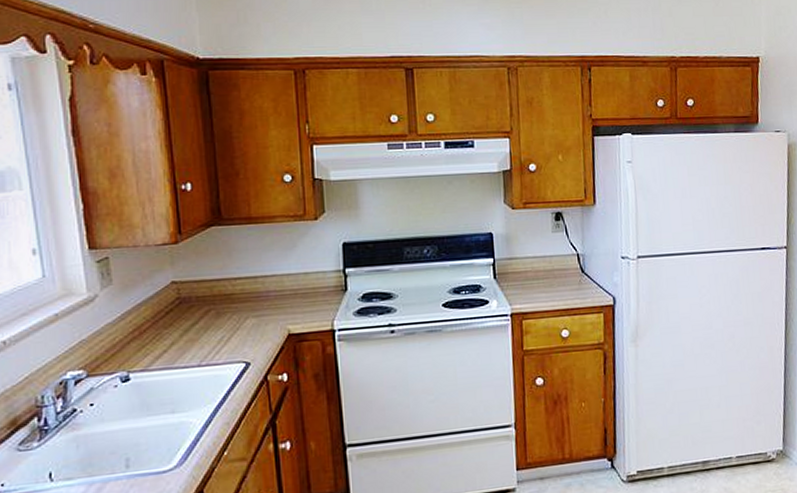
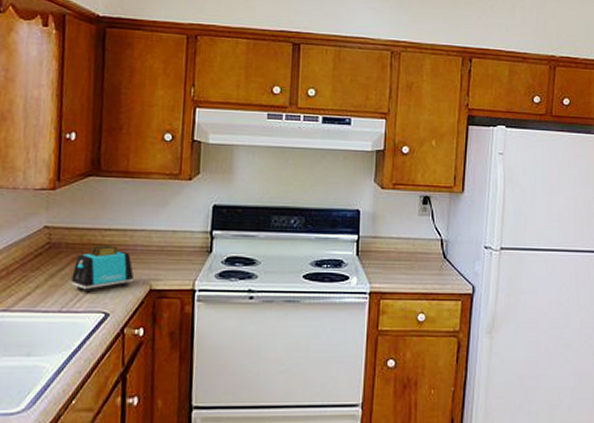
toaster: none [207,293,270,345] -> present [71,244,134,293]

